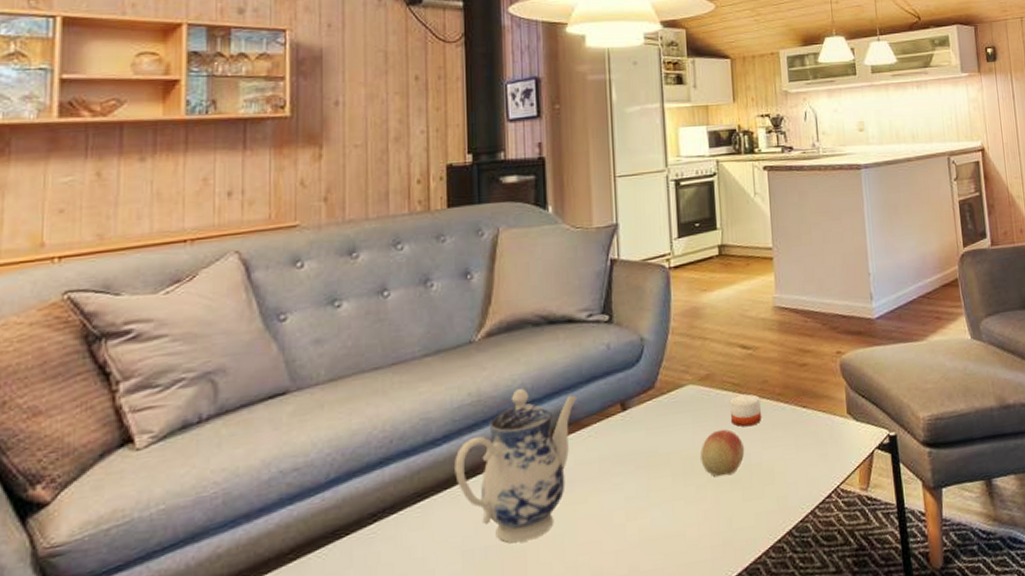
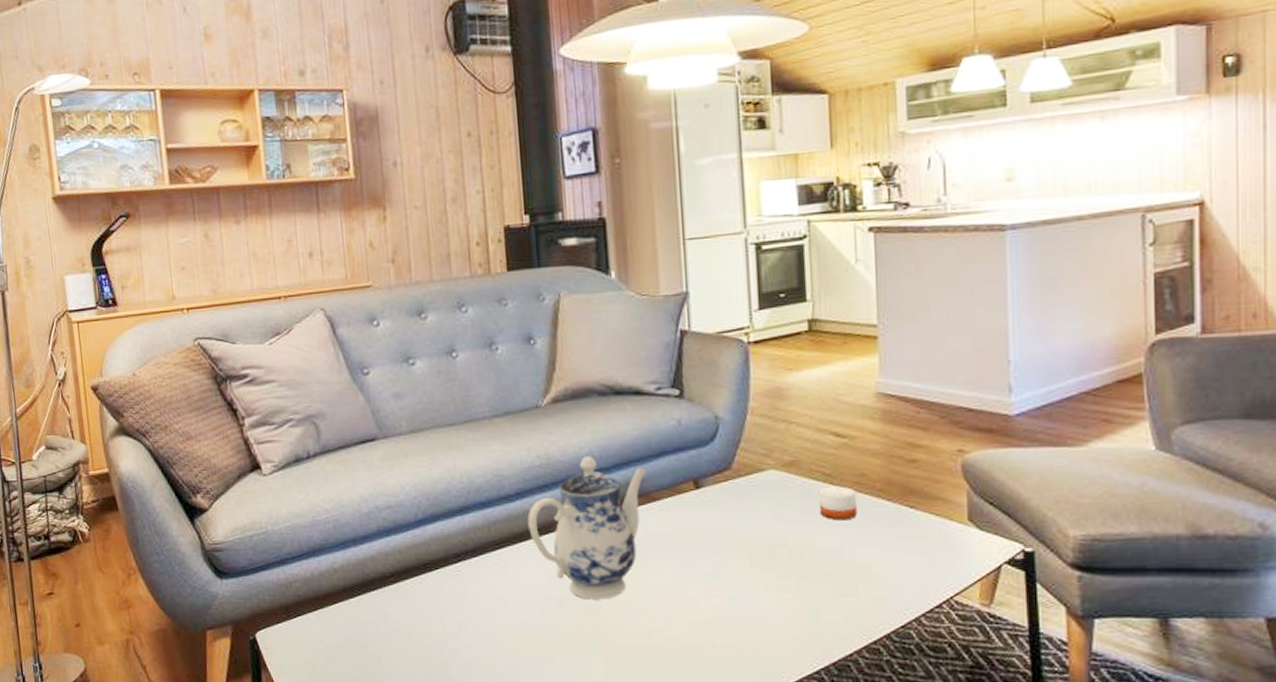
fruit: present [700,429,745,476] -> none [783,520,836,568]

